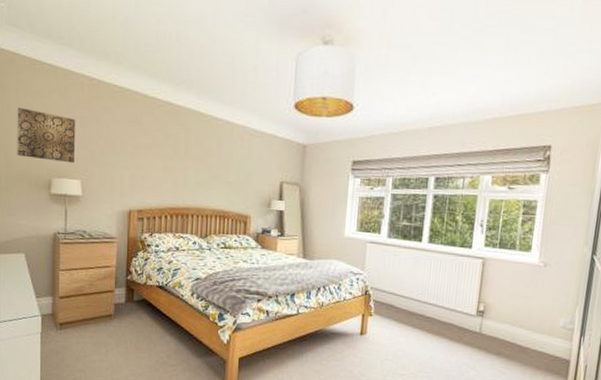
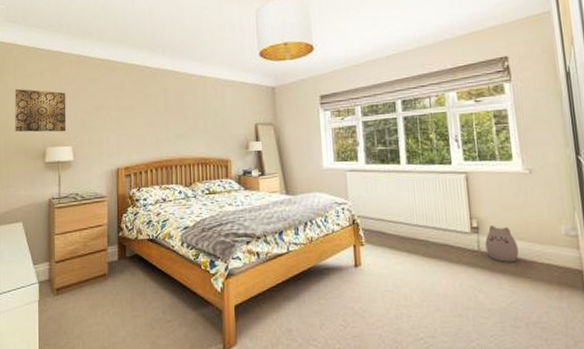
plush toy: none [486,311,517,346] -> present [485,226,519,262]

